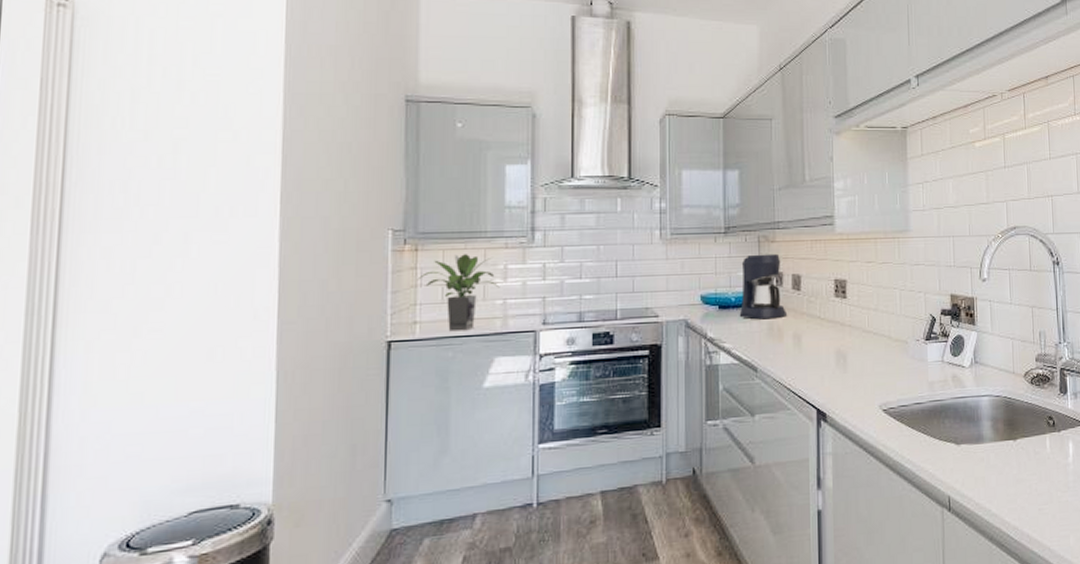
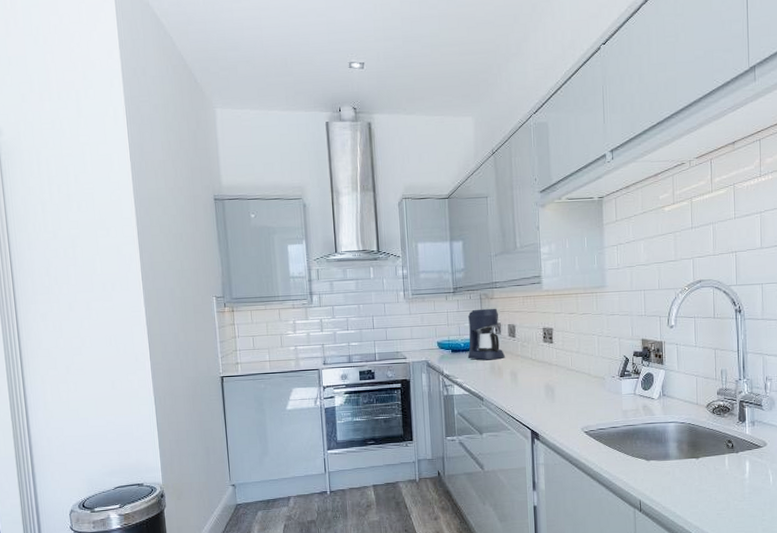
potted plant: present [417,254,500,332] -> none [235,313,292,370]

